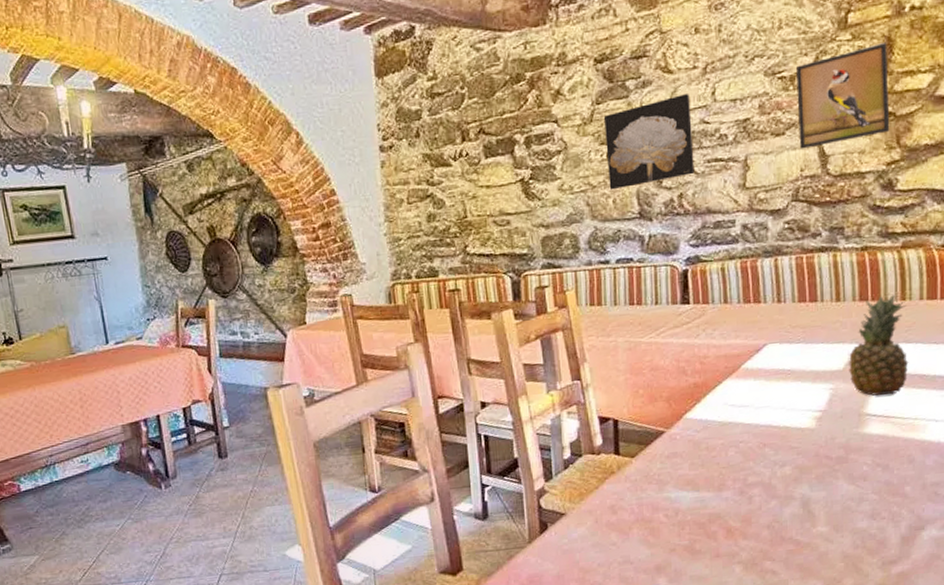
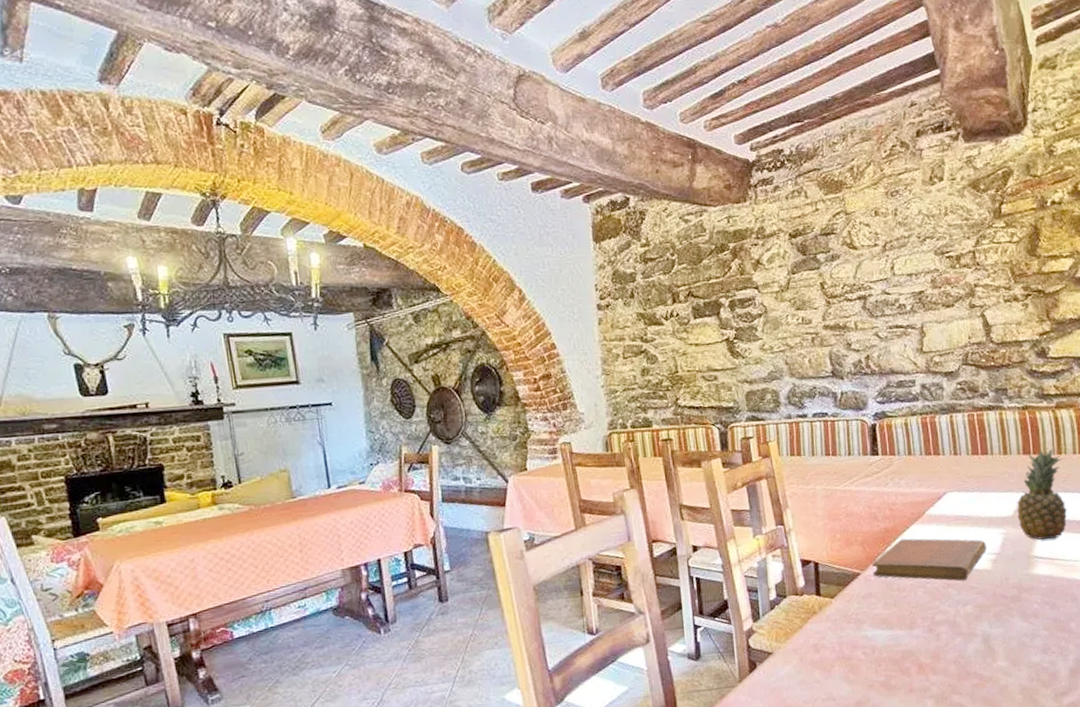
wall art: present [603,94,695,190] -> none [798,268,879,351]
notebook: none [679,394,810,441] -> present [873,538,986,582]
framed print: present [796,43,890,149] -> none [961,231,1041,320]

